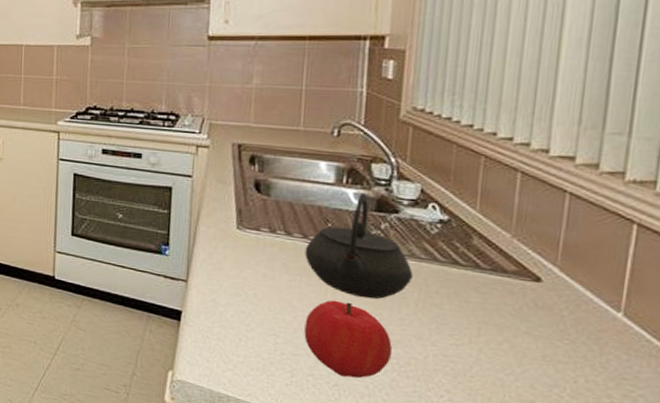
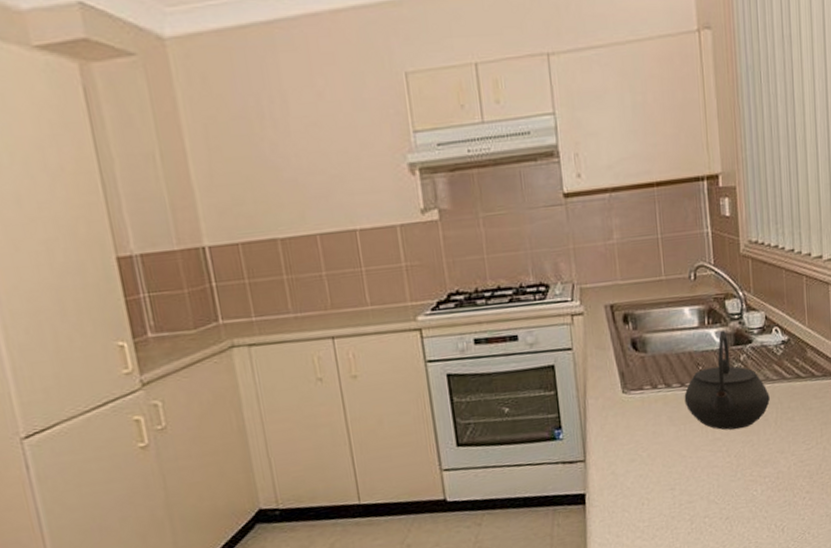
fruit: present [304,300,393,379] -> none [694,438,765,509]

